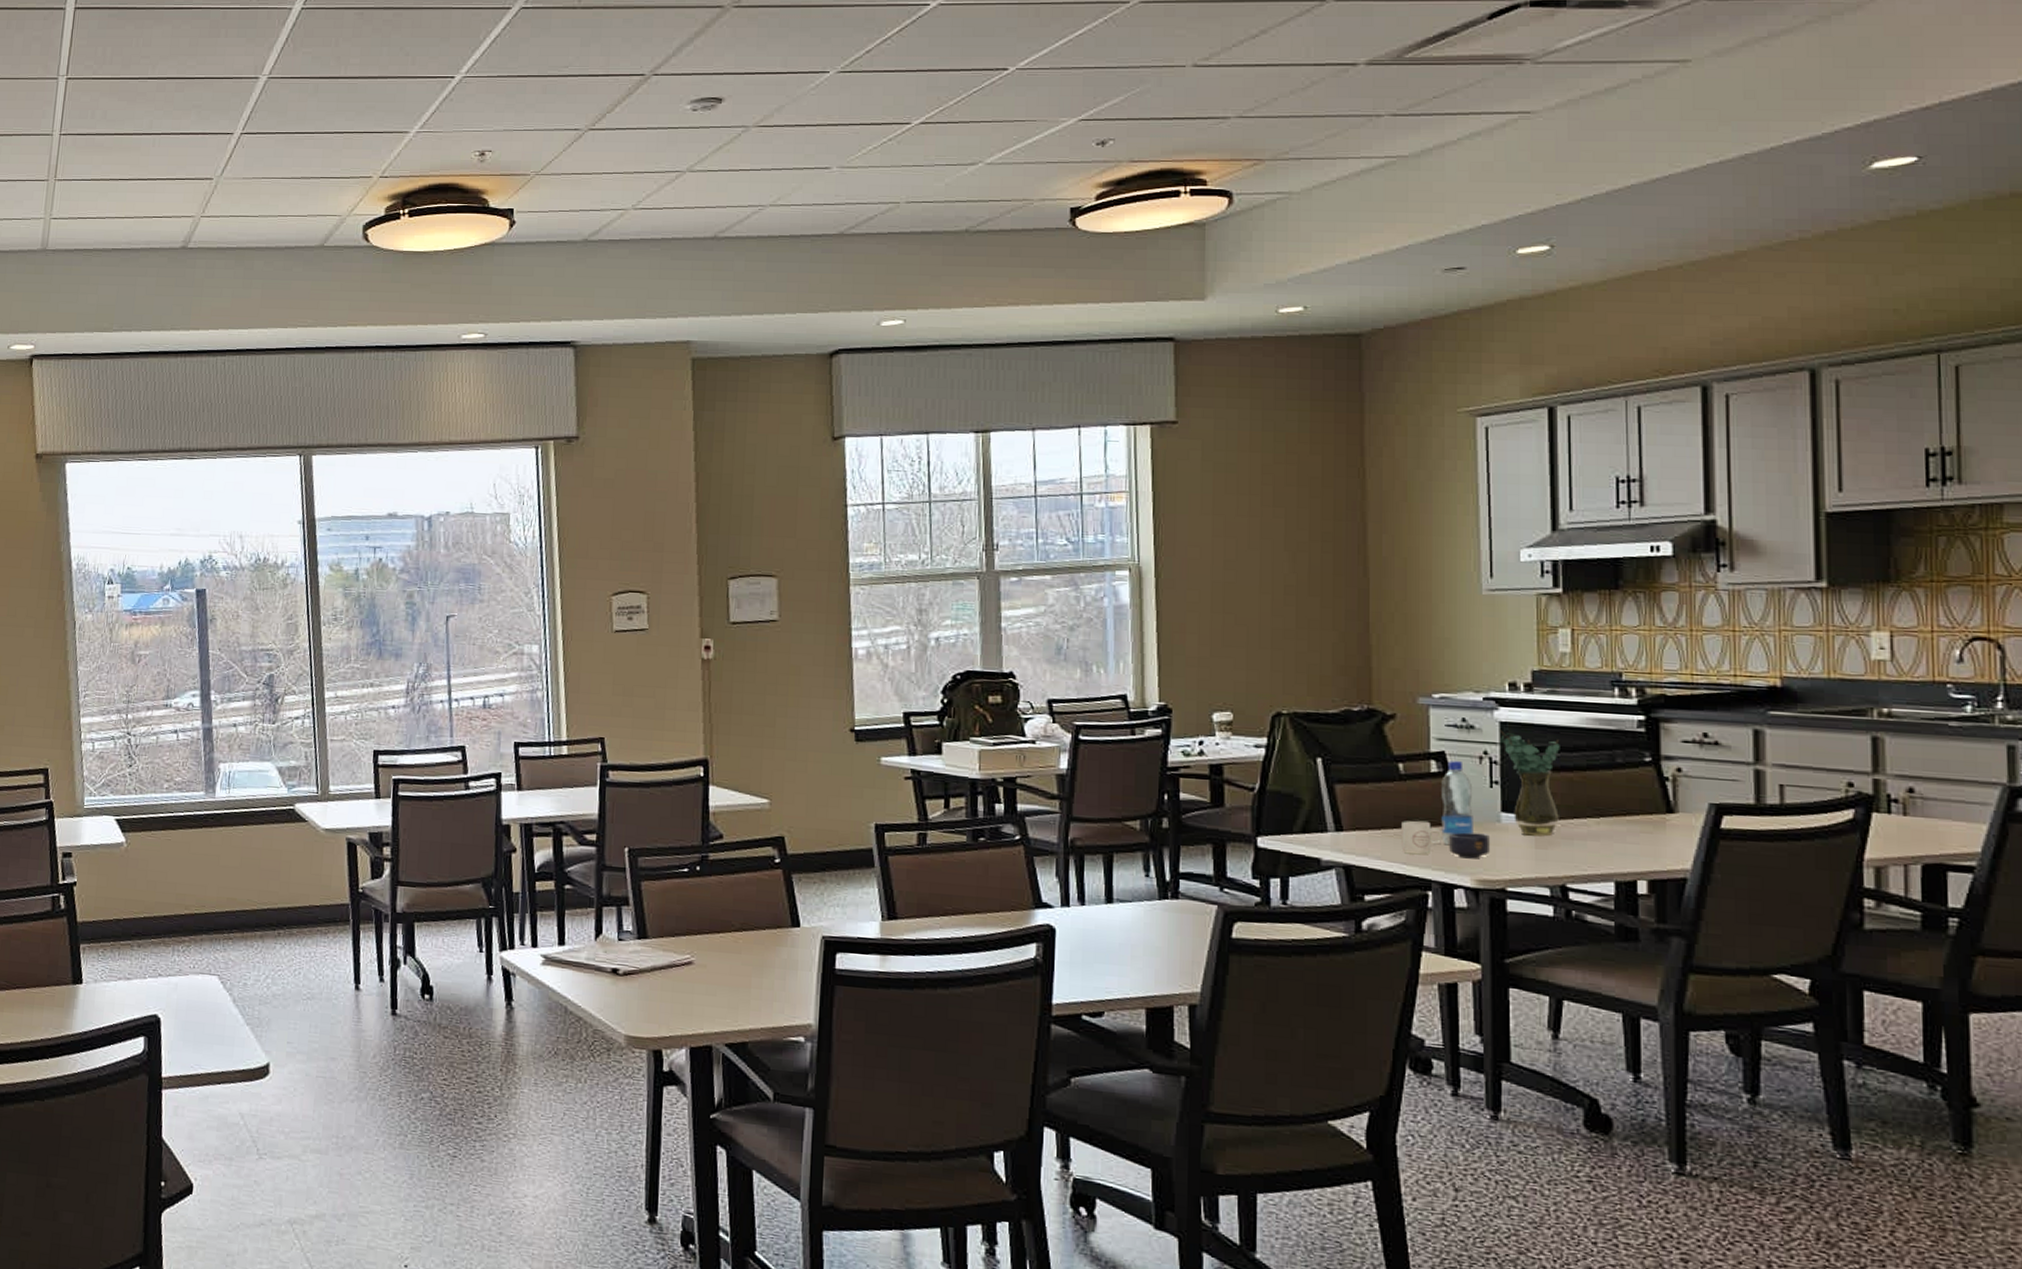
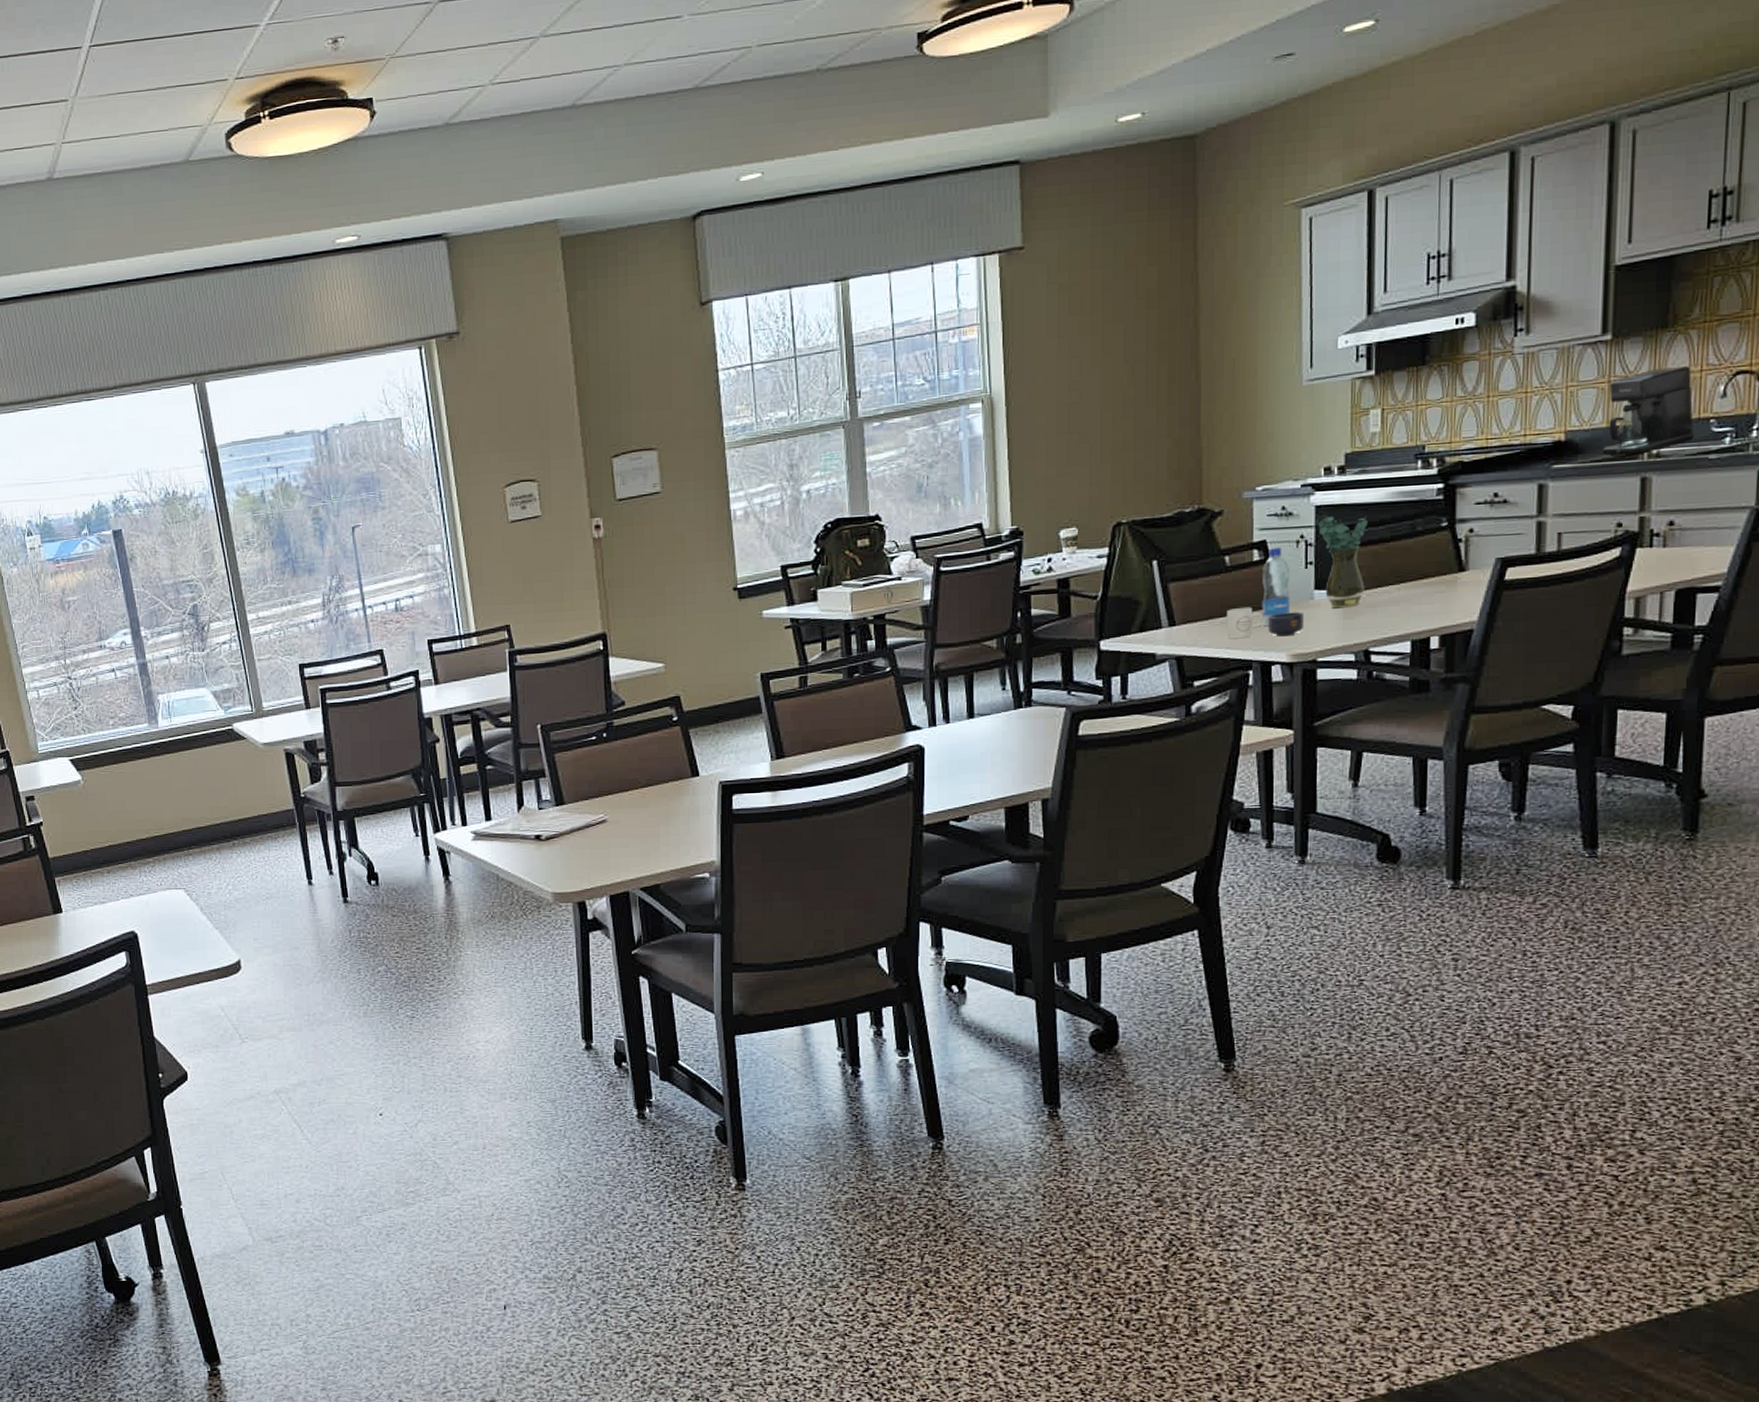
coffee maker: none [1824,623,1930,712] -> present [1602,366,1695,456]

